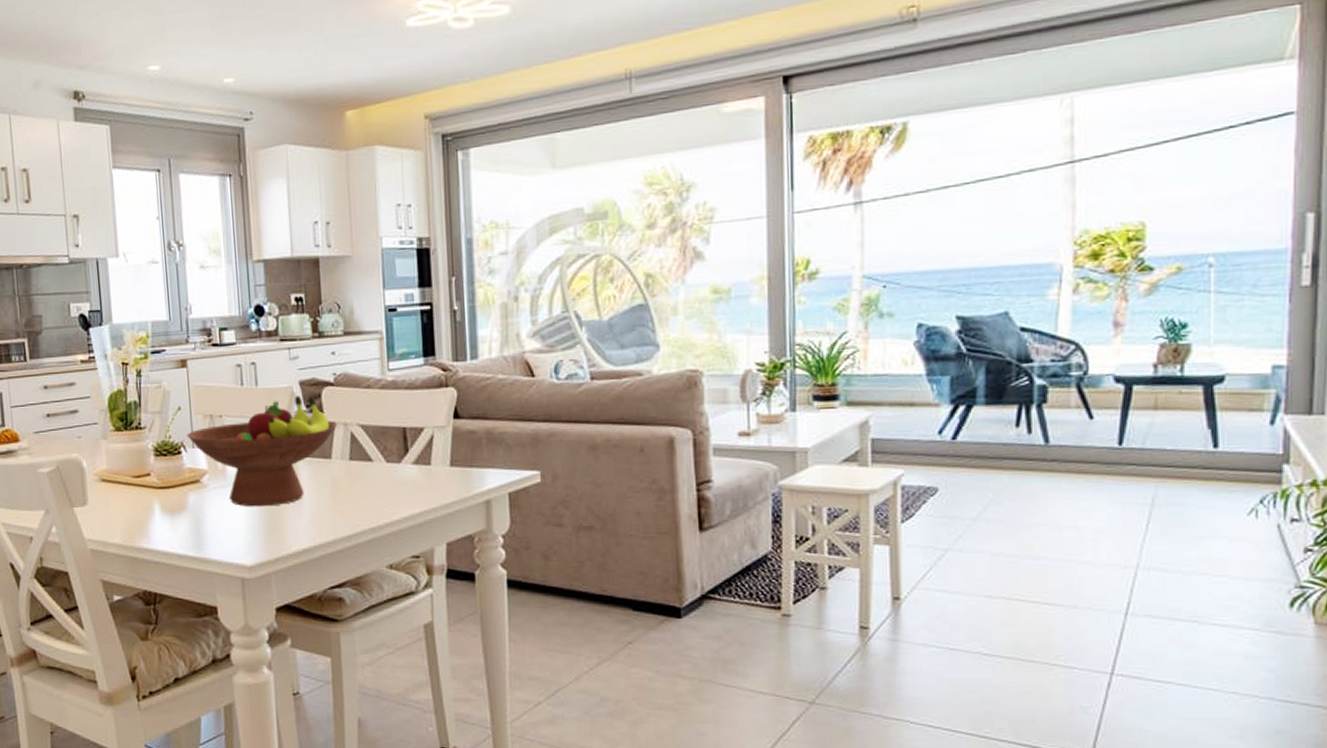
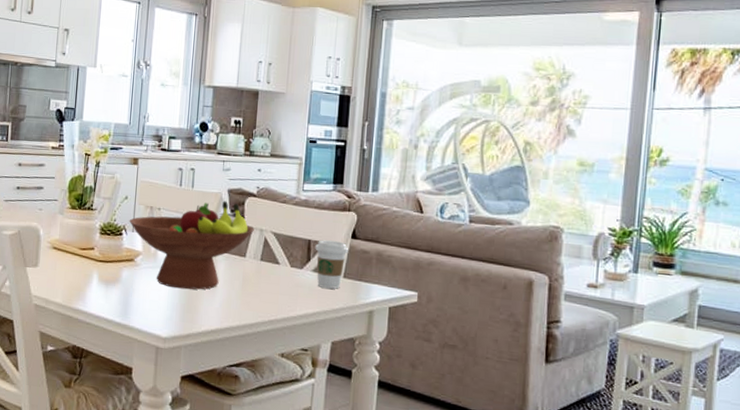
coffee cup: none [412,424,453,481] -> present [315,240,349,289]

